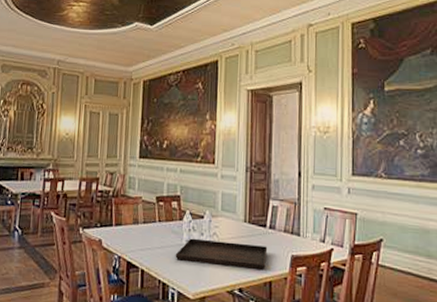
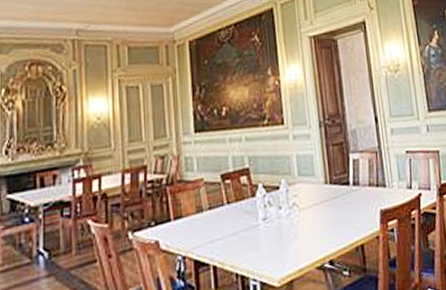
serving tray: present [175,238,268,271] -> none [252,206,355,246]

